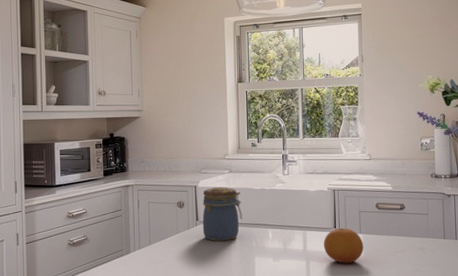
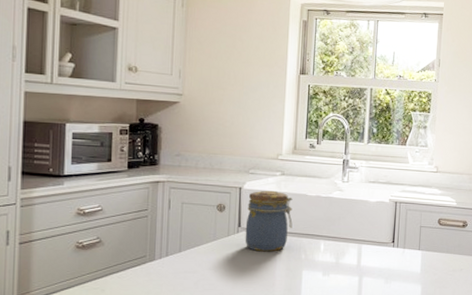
fruit: present [323,228,364,264] -> none [379,243,421,281]

